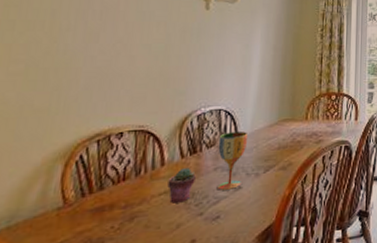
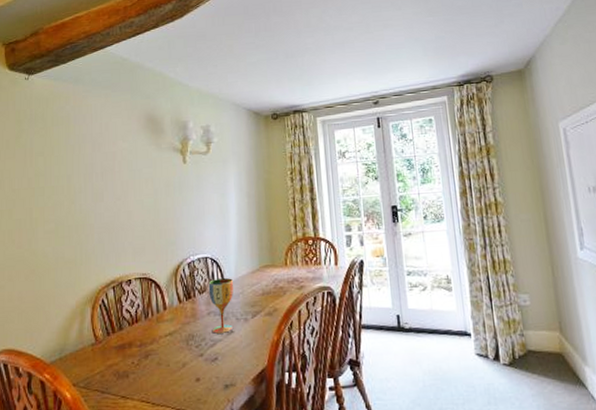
potted succulent: present [167,168,196,204] -> none [171,312,193,344]

